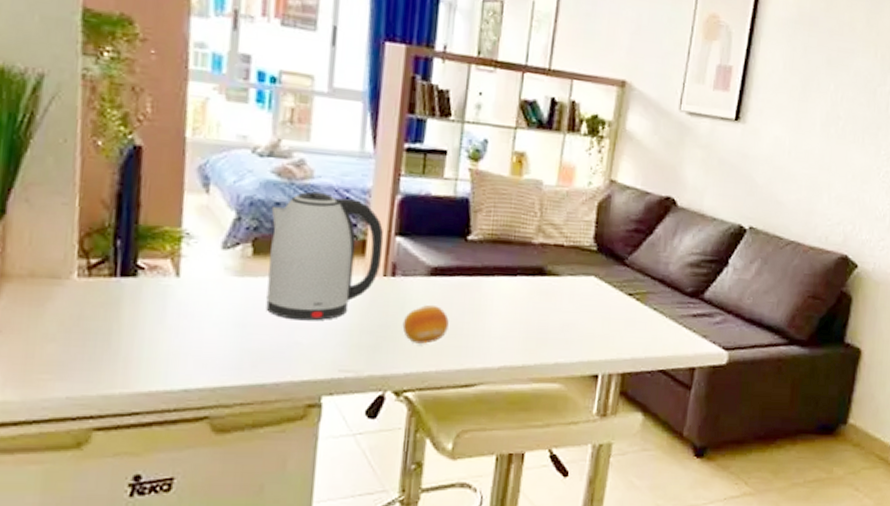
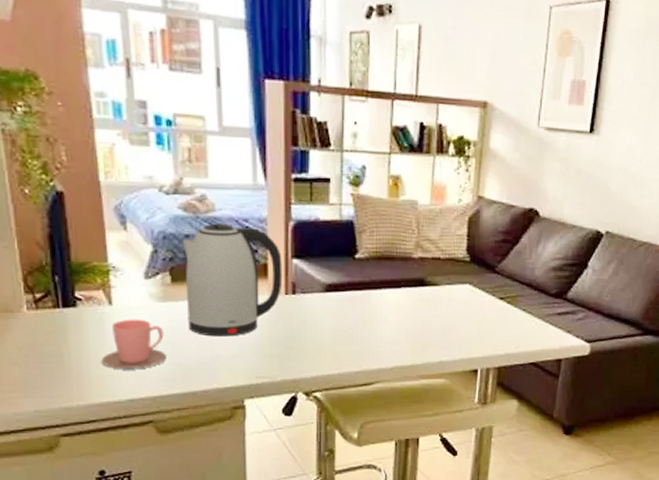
cup: none [156,294,236,353] -> present [101,319,166,369]
fruit: present [402,304,449,344] -> none [306,317,345,351]

